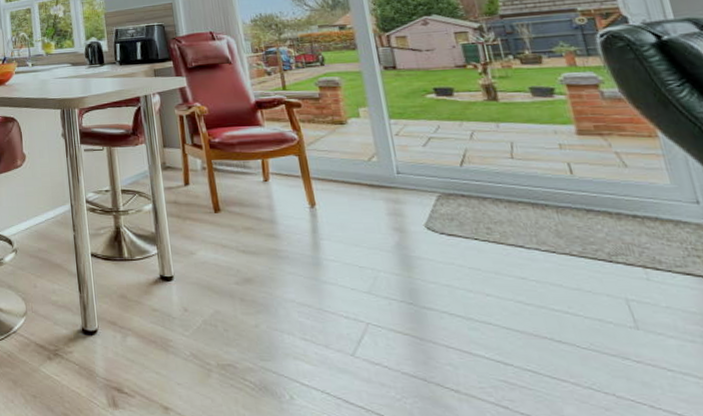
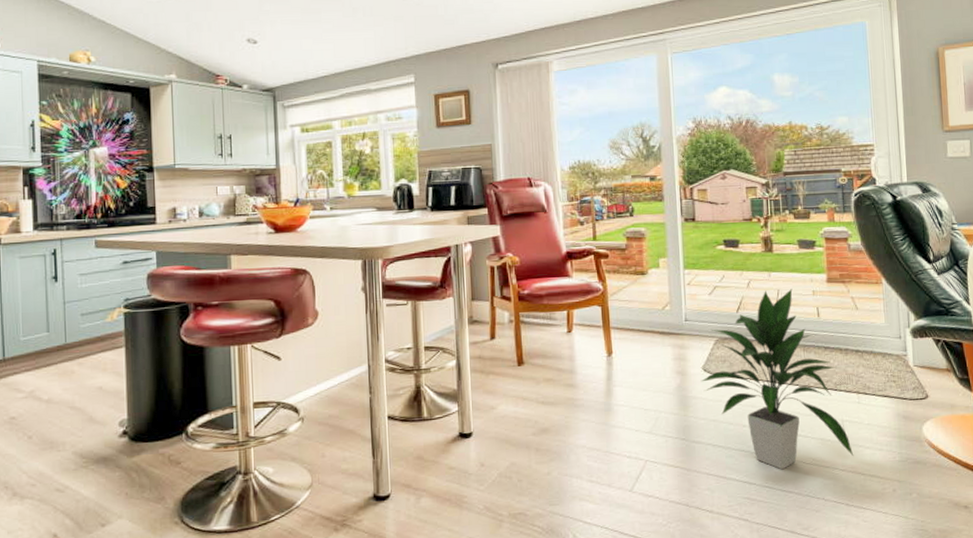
indoor plant: none [425,141,652,352] -> present [701,289,854,470]

